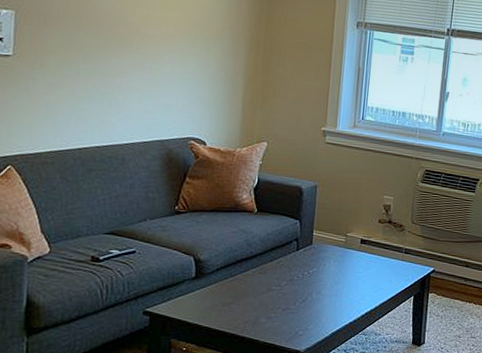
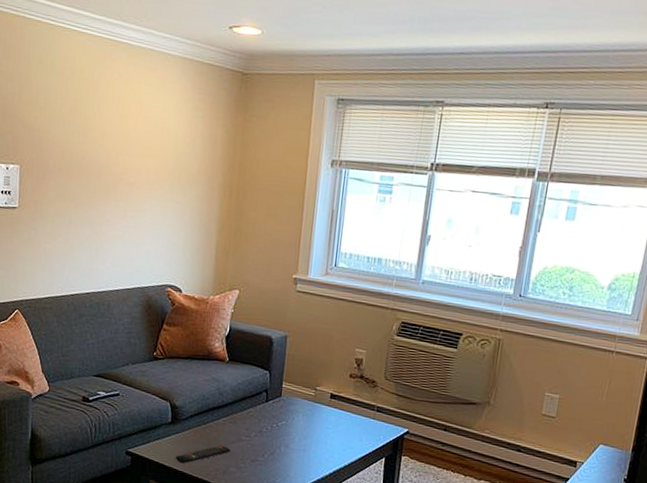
remote control: none [199,297,260,319] -> present [175,445,230,464]

